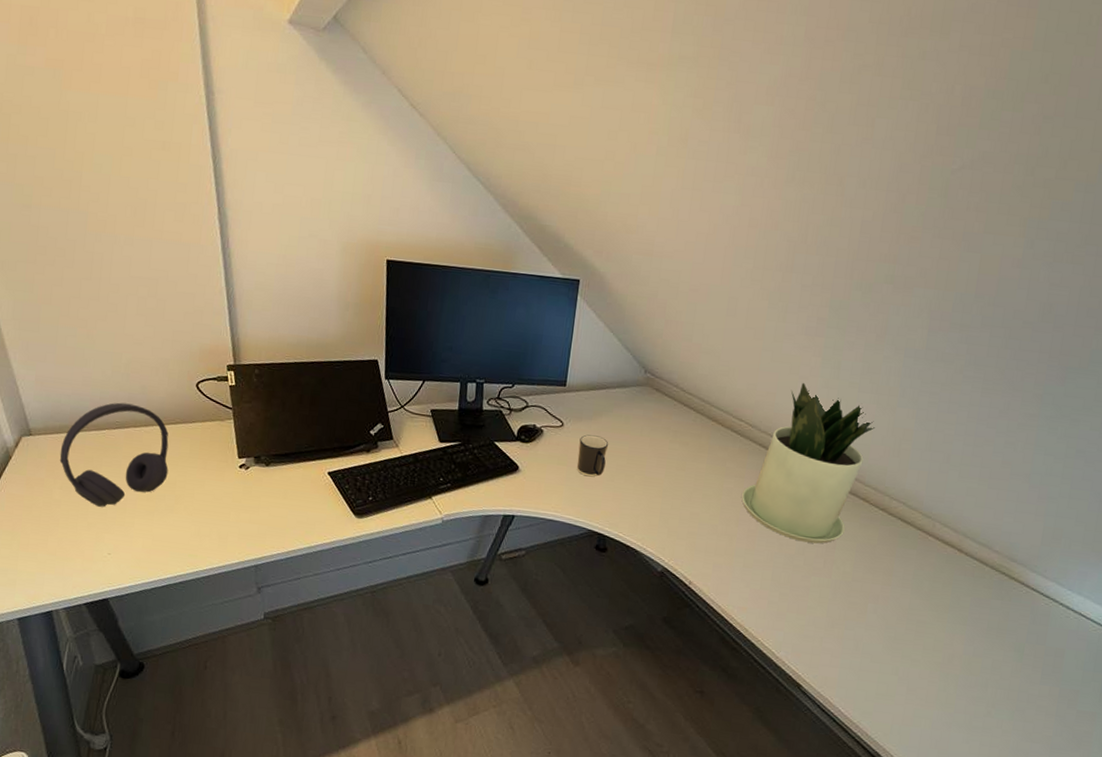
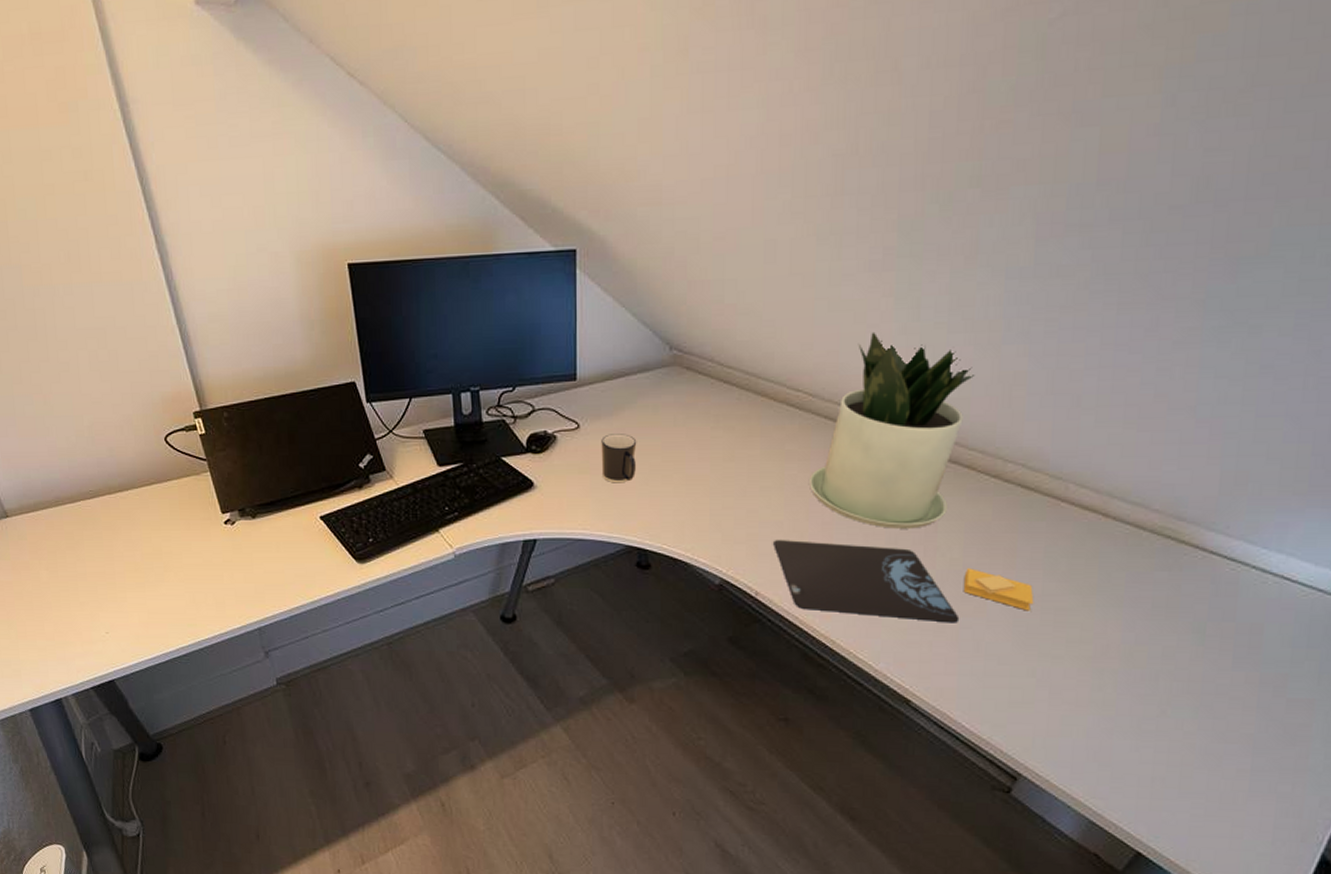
headphones: present [59,402,169,507] -> none [39,469,152,584]
mousepad: none [708,540,846,625] -> present [774,540,960,623]
sticky notes: none [850,581,903,621] -> present [963,568,1034,611]

